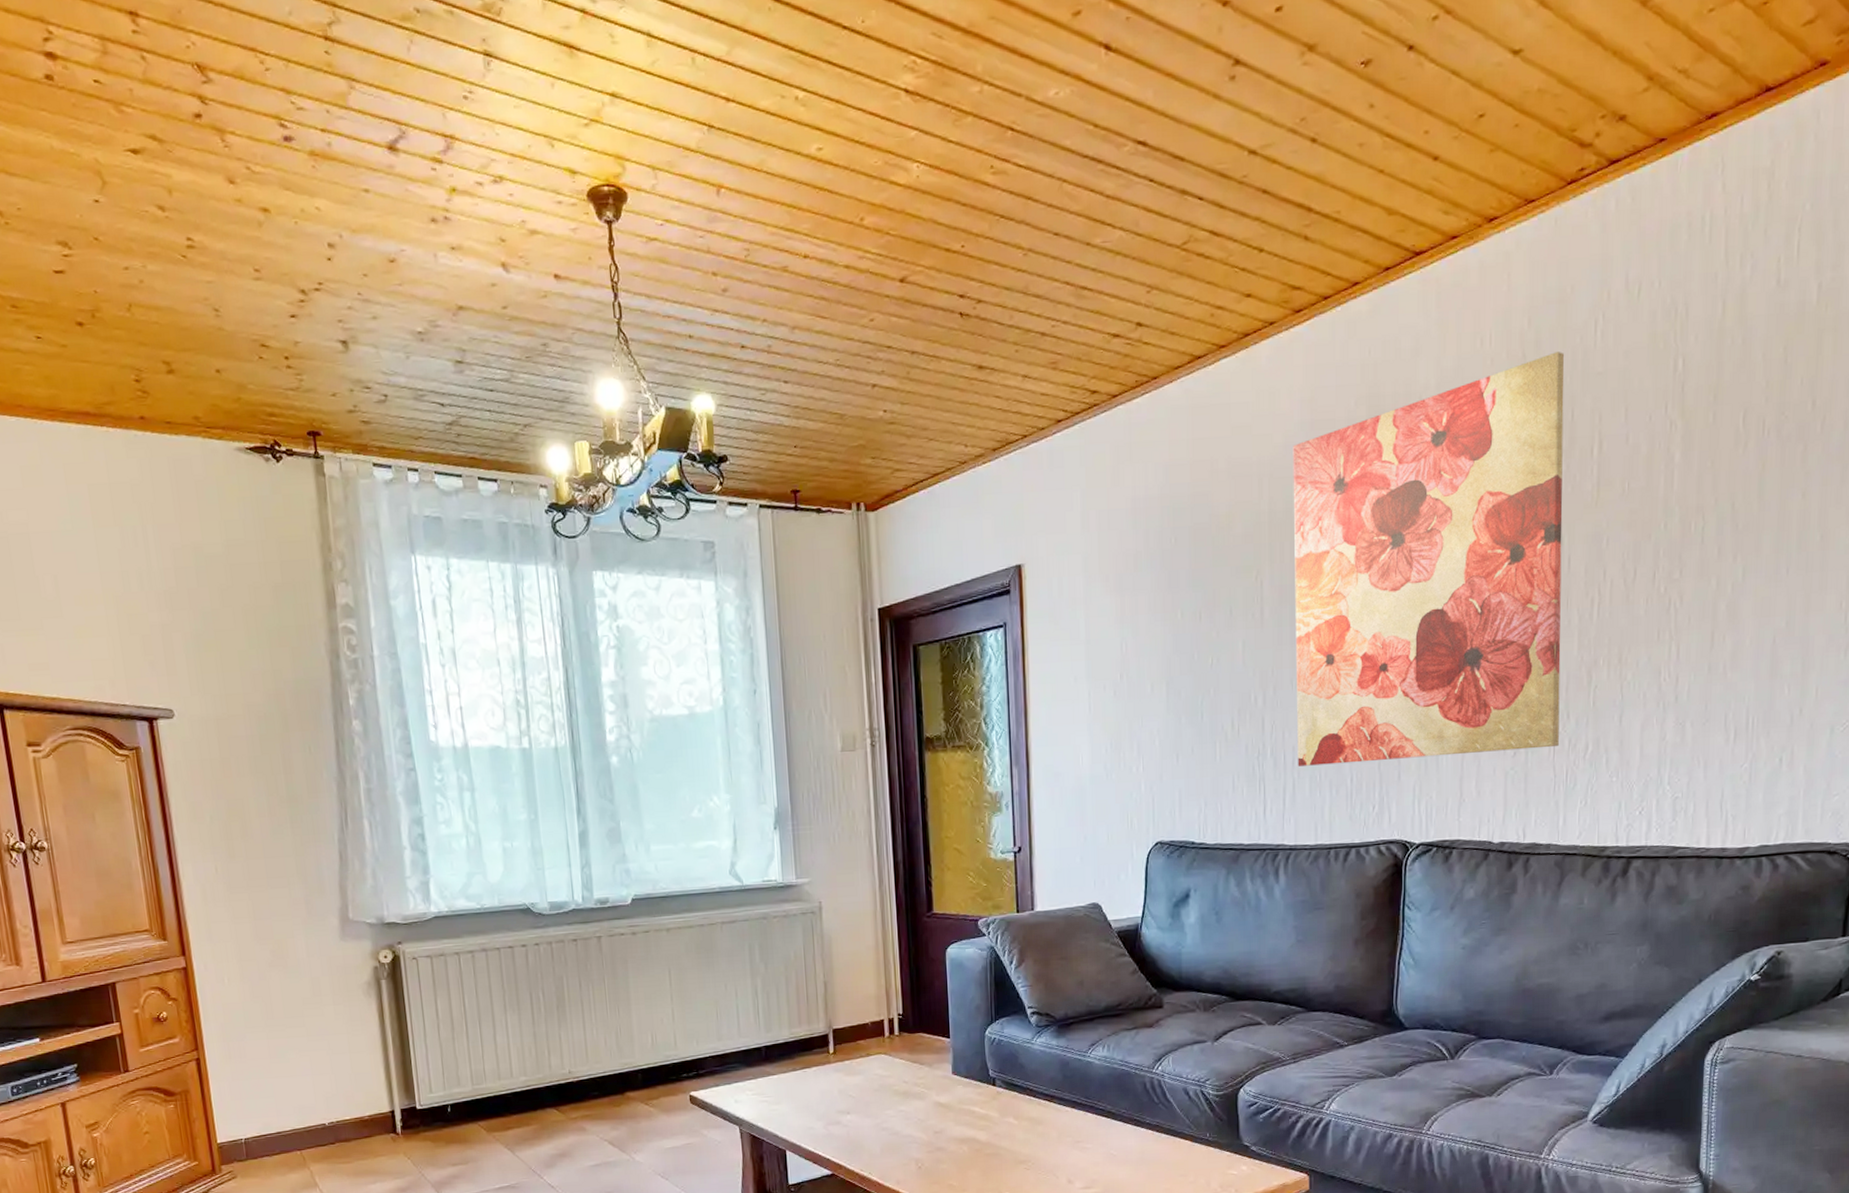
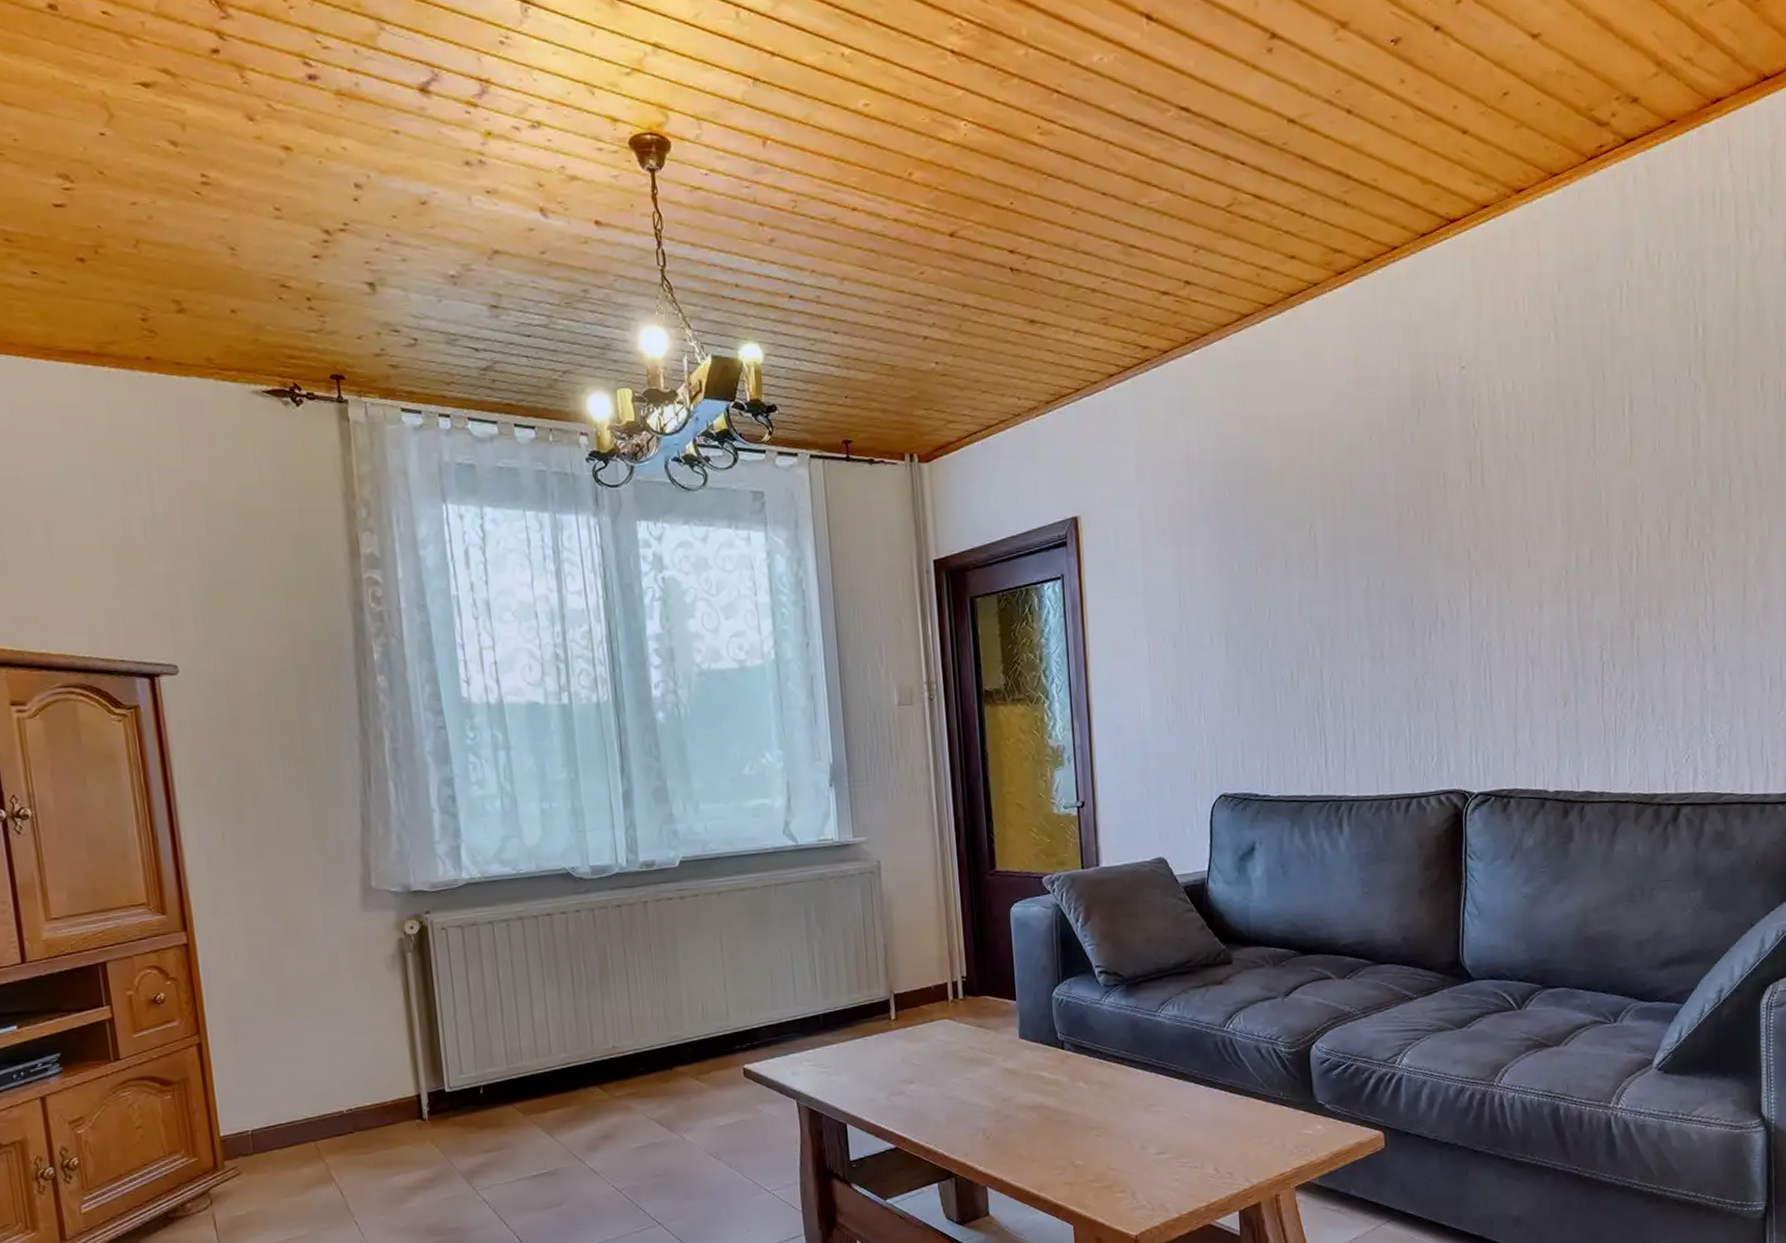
wall art: present [1293,352,1565,767] -> none [1340,317,1608,718]

